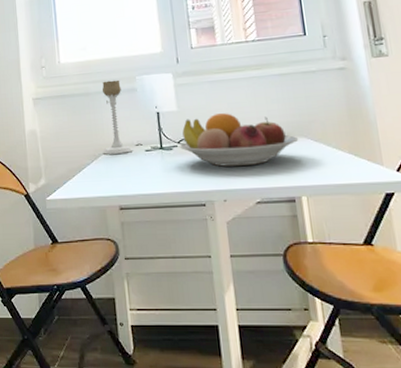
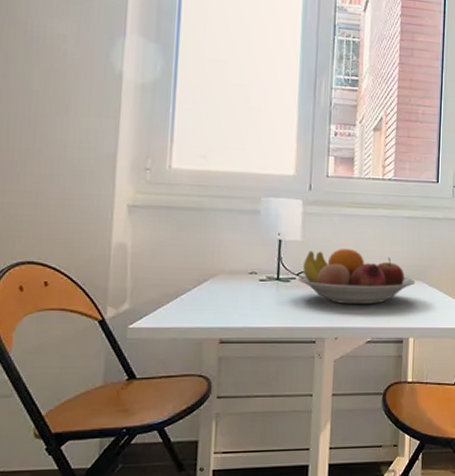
candle holder: present [102,79,132,155] -> none [209,197,244,281]

